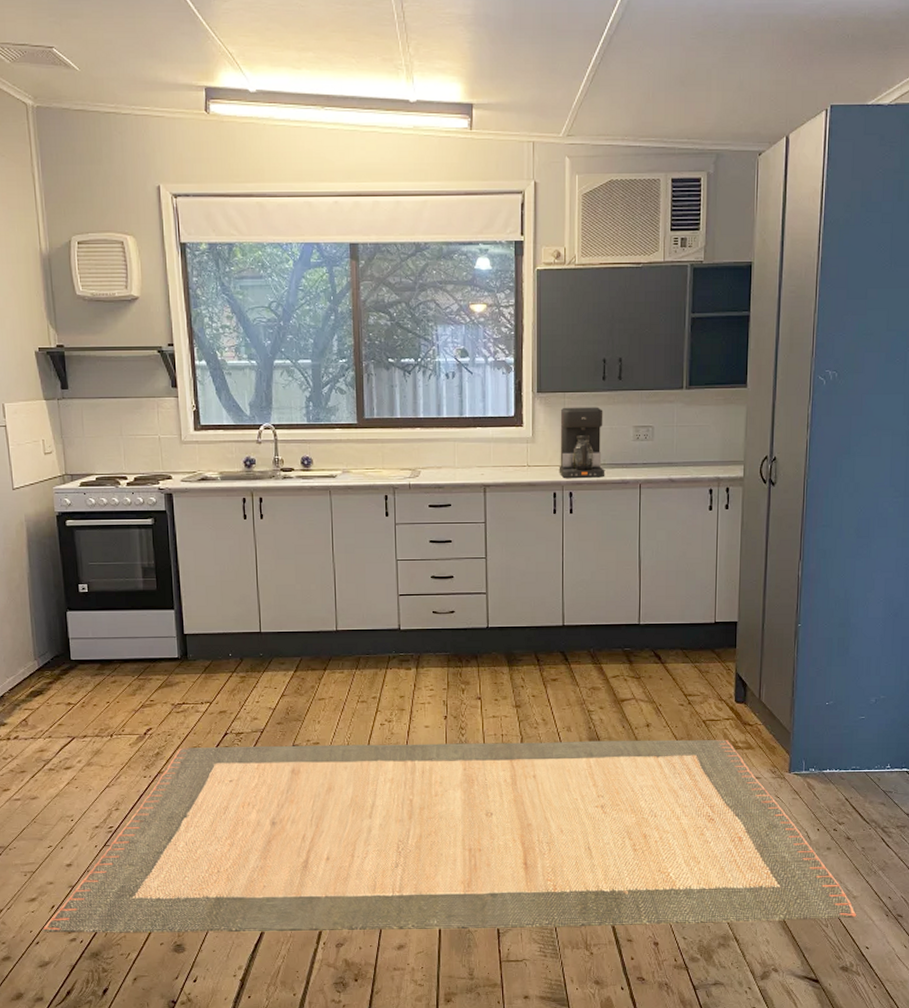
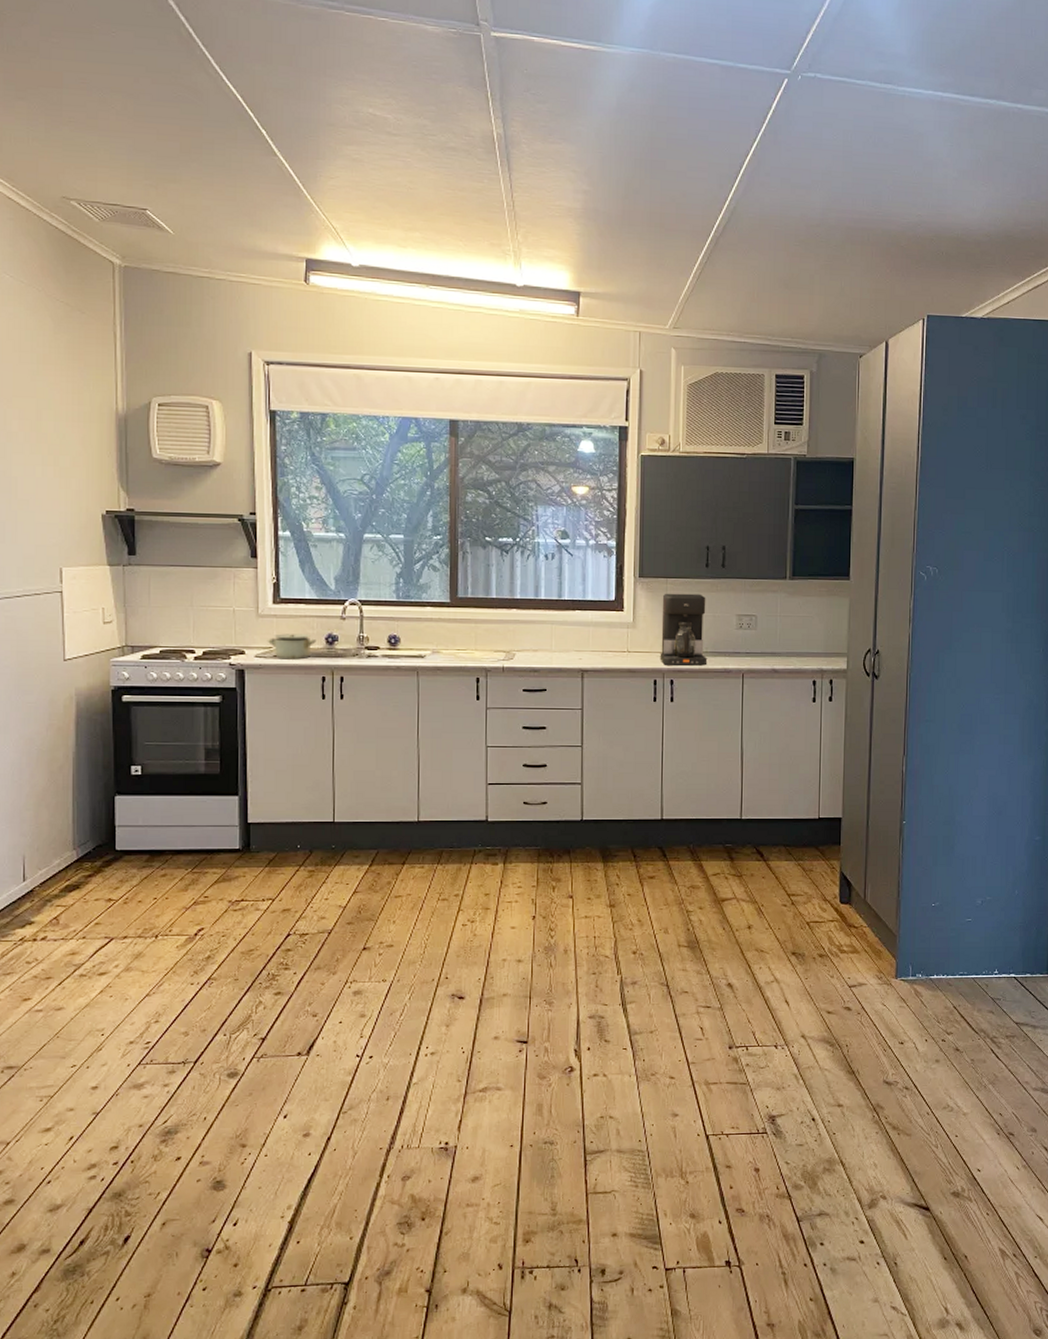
rug: present [41,739,857,933] -> none [54,942,968,1170]
saucepan: none [191,458,235,483] -> present [267,633,316,660]

